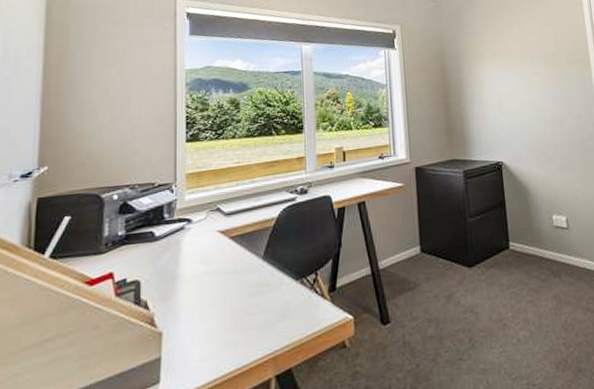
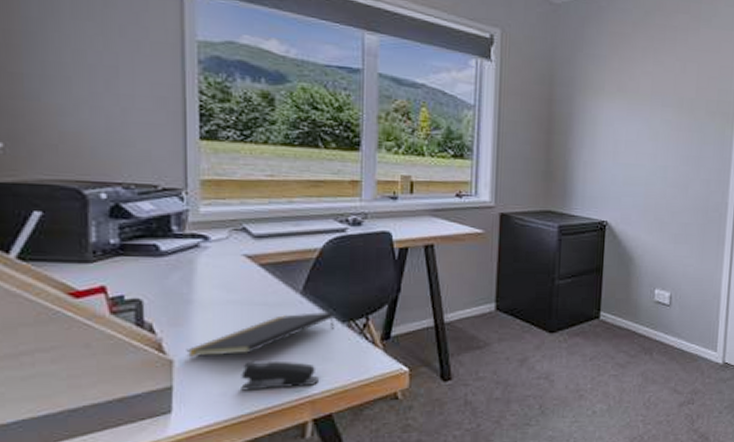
notepad: none [173,271,290,327] -> present [186,311,334,356]
stapler: none [216,321,280,355] -> present [241,360,320,391]

